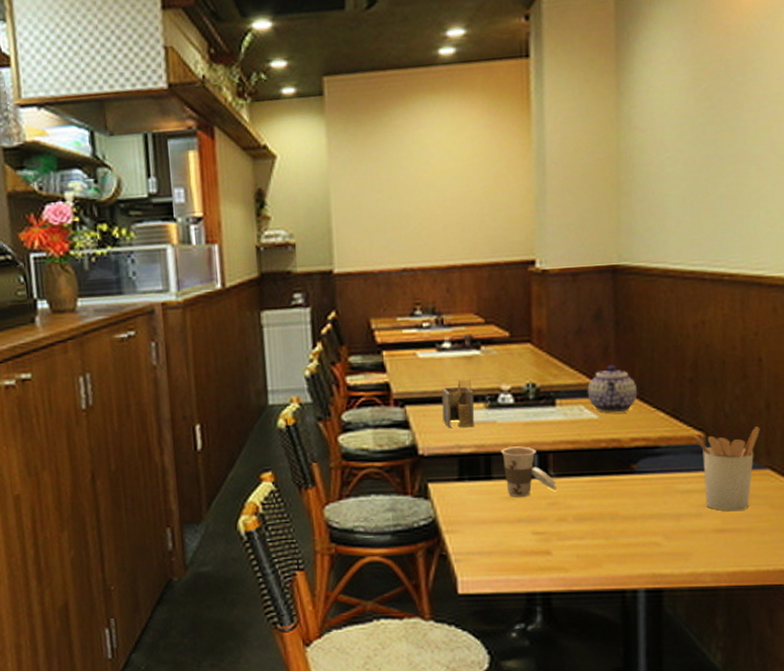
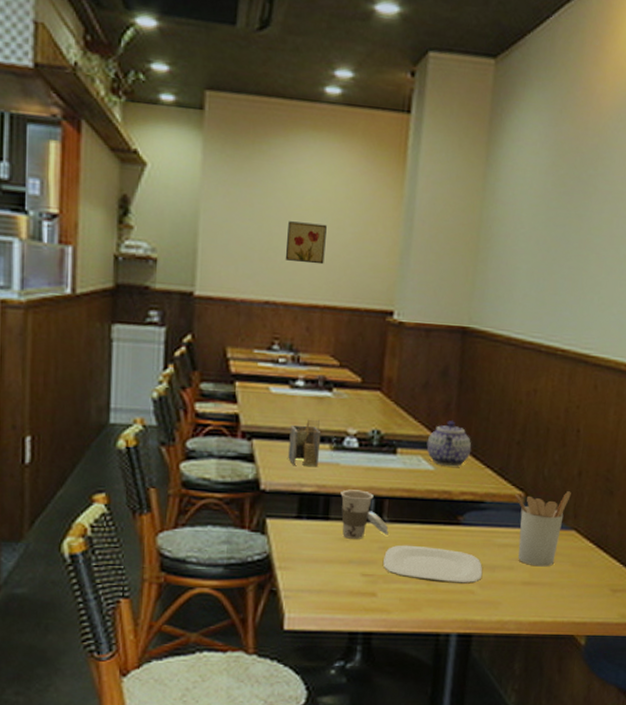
wall art: none [417,184,457,226] -> present [285,221,327,265]
plate: none [555,499,667,536] -> present [383,545,483,584]

